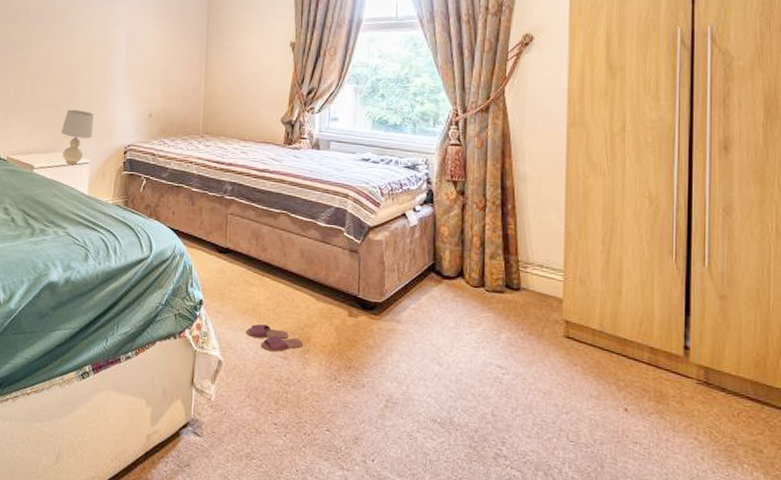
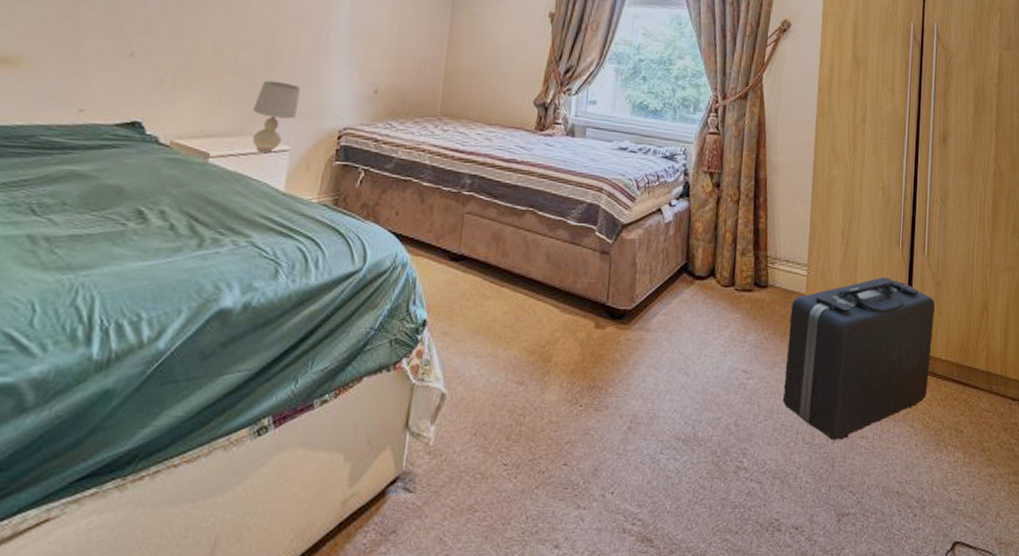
slippers: present [246,324,304,351] -> none [477,344,544,376]
suitcase: none [541,286,720,443] -> present [782,277,935,440]

